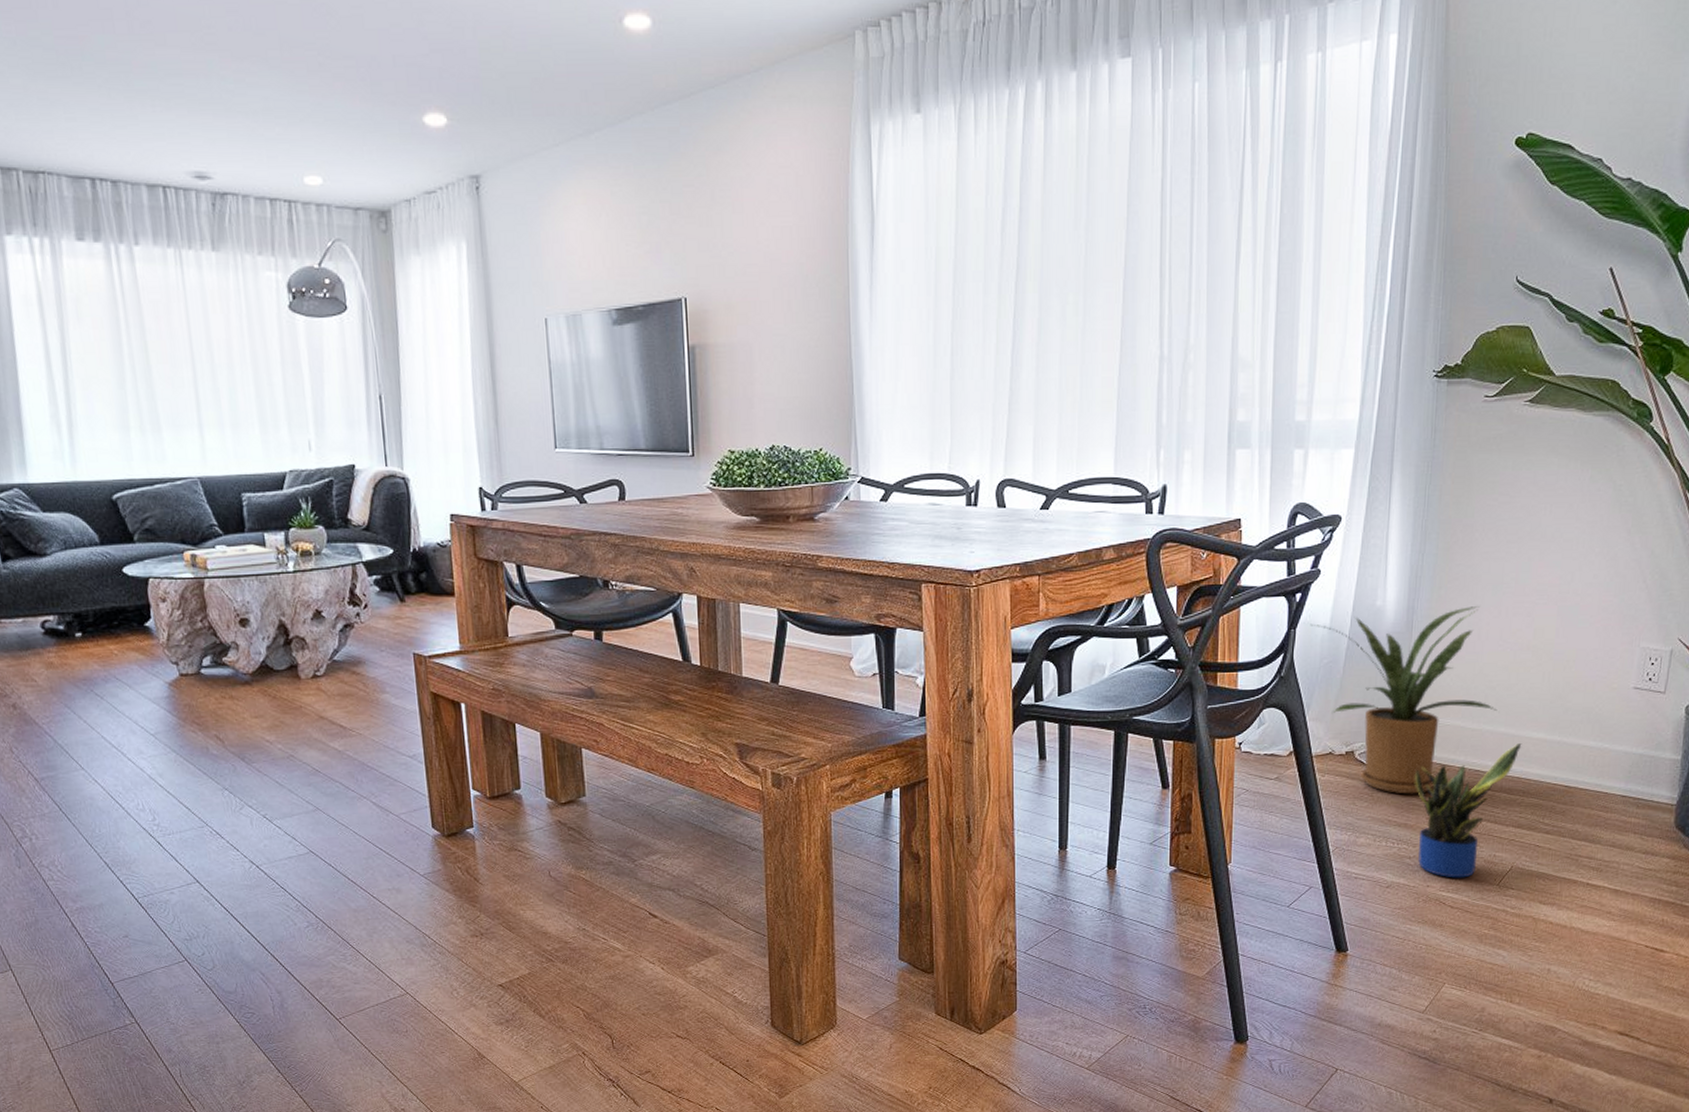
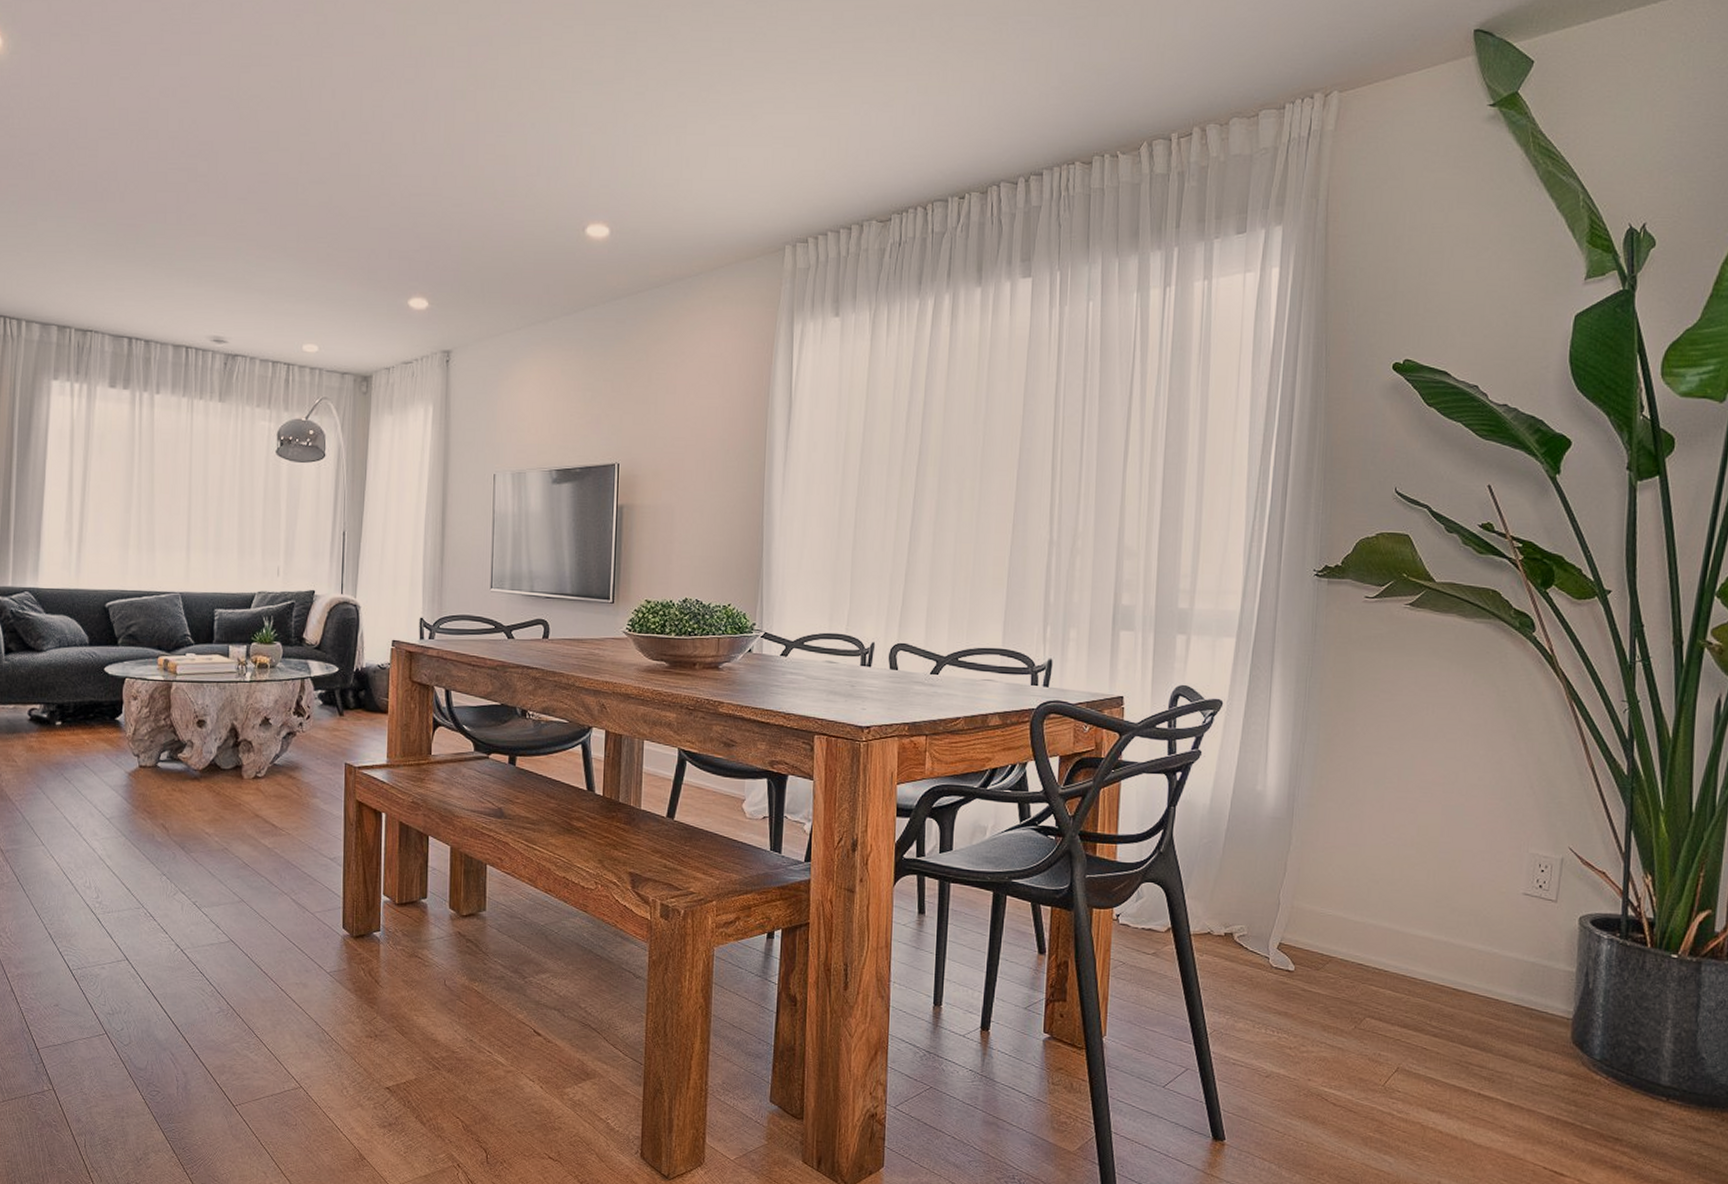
house plant: present [1310,606,1497,794] -> none [1190,798,1381,983]
potted plant: present [1415,743,1522,878] -> none [1296,940,1407,1075]

